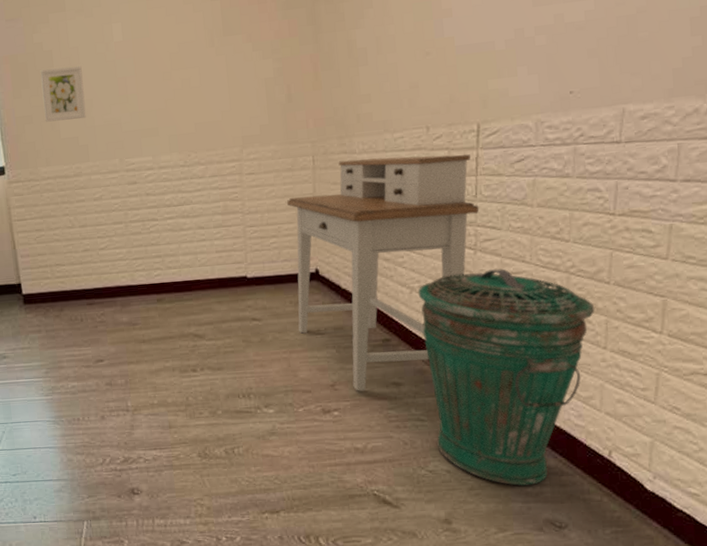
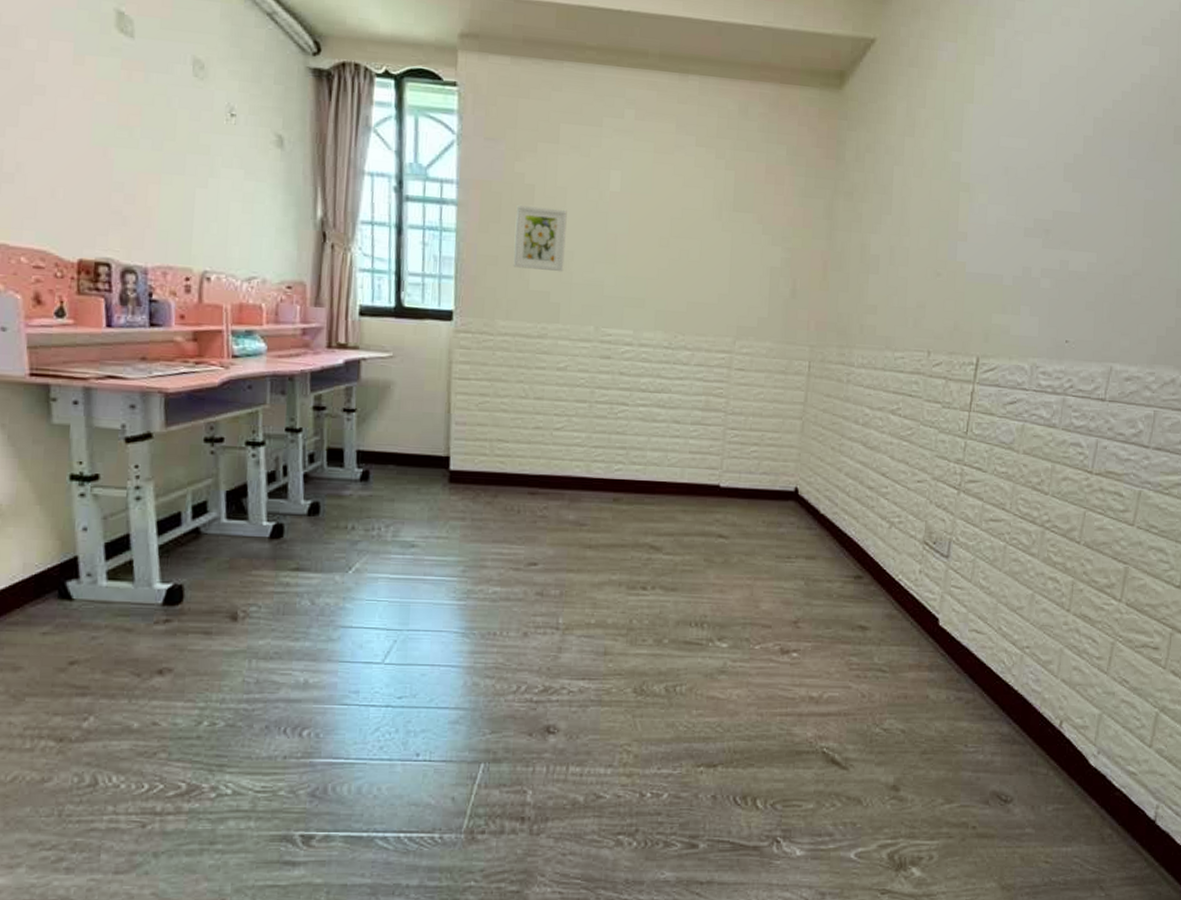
desk: present [286,154,479,391] -> none [768,372,968,632]
trash can: present [418,269,595,486] -> none [895,513,1064,752]

